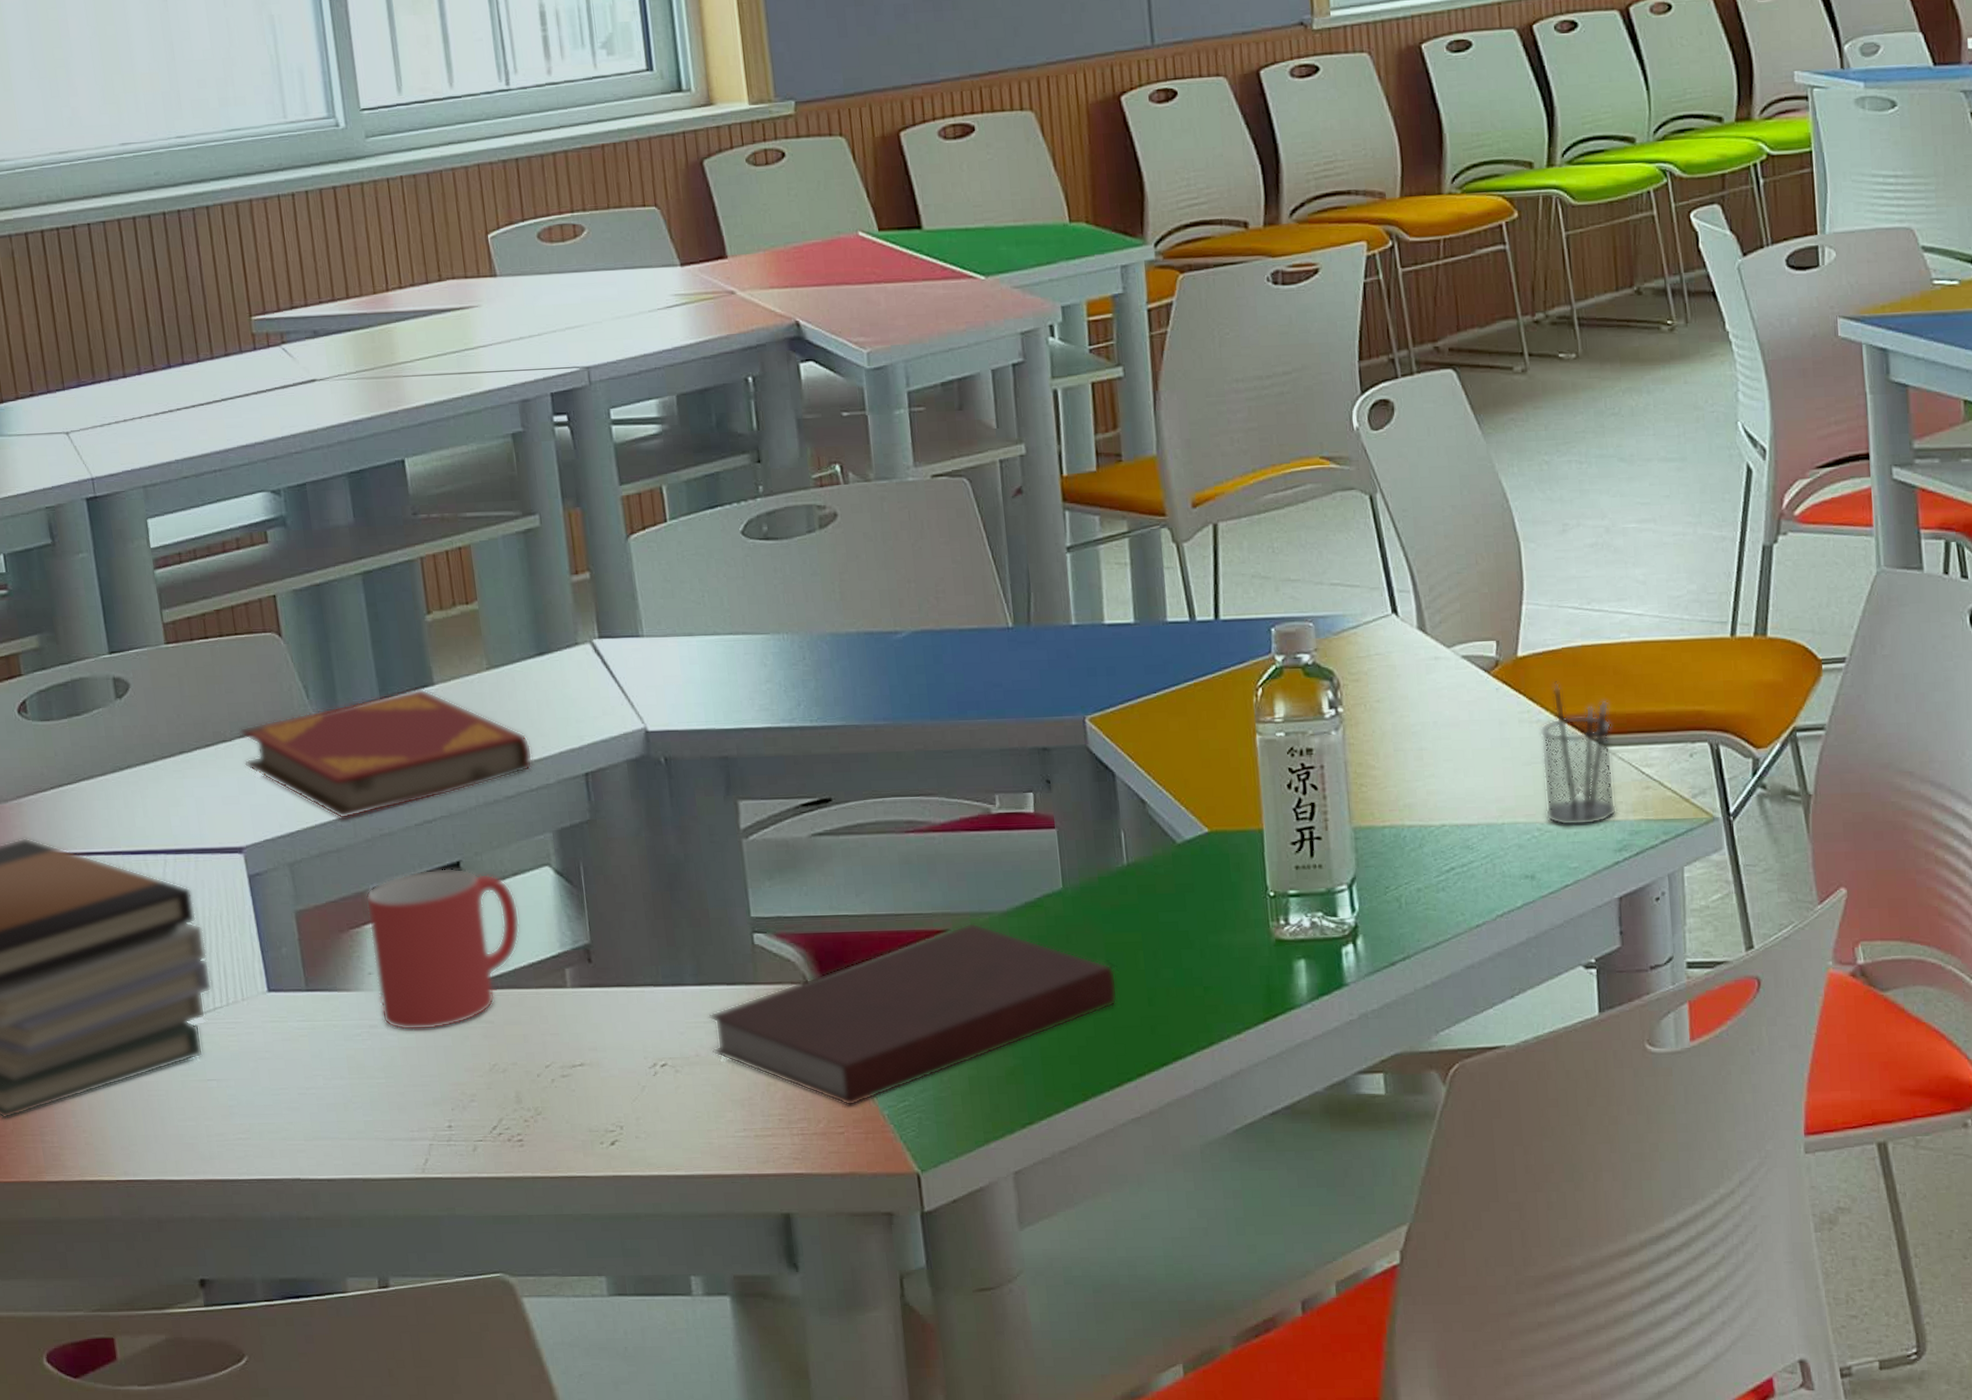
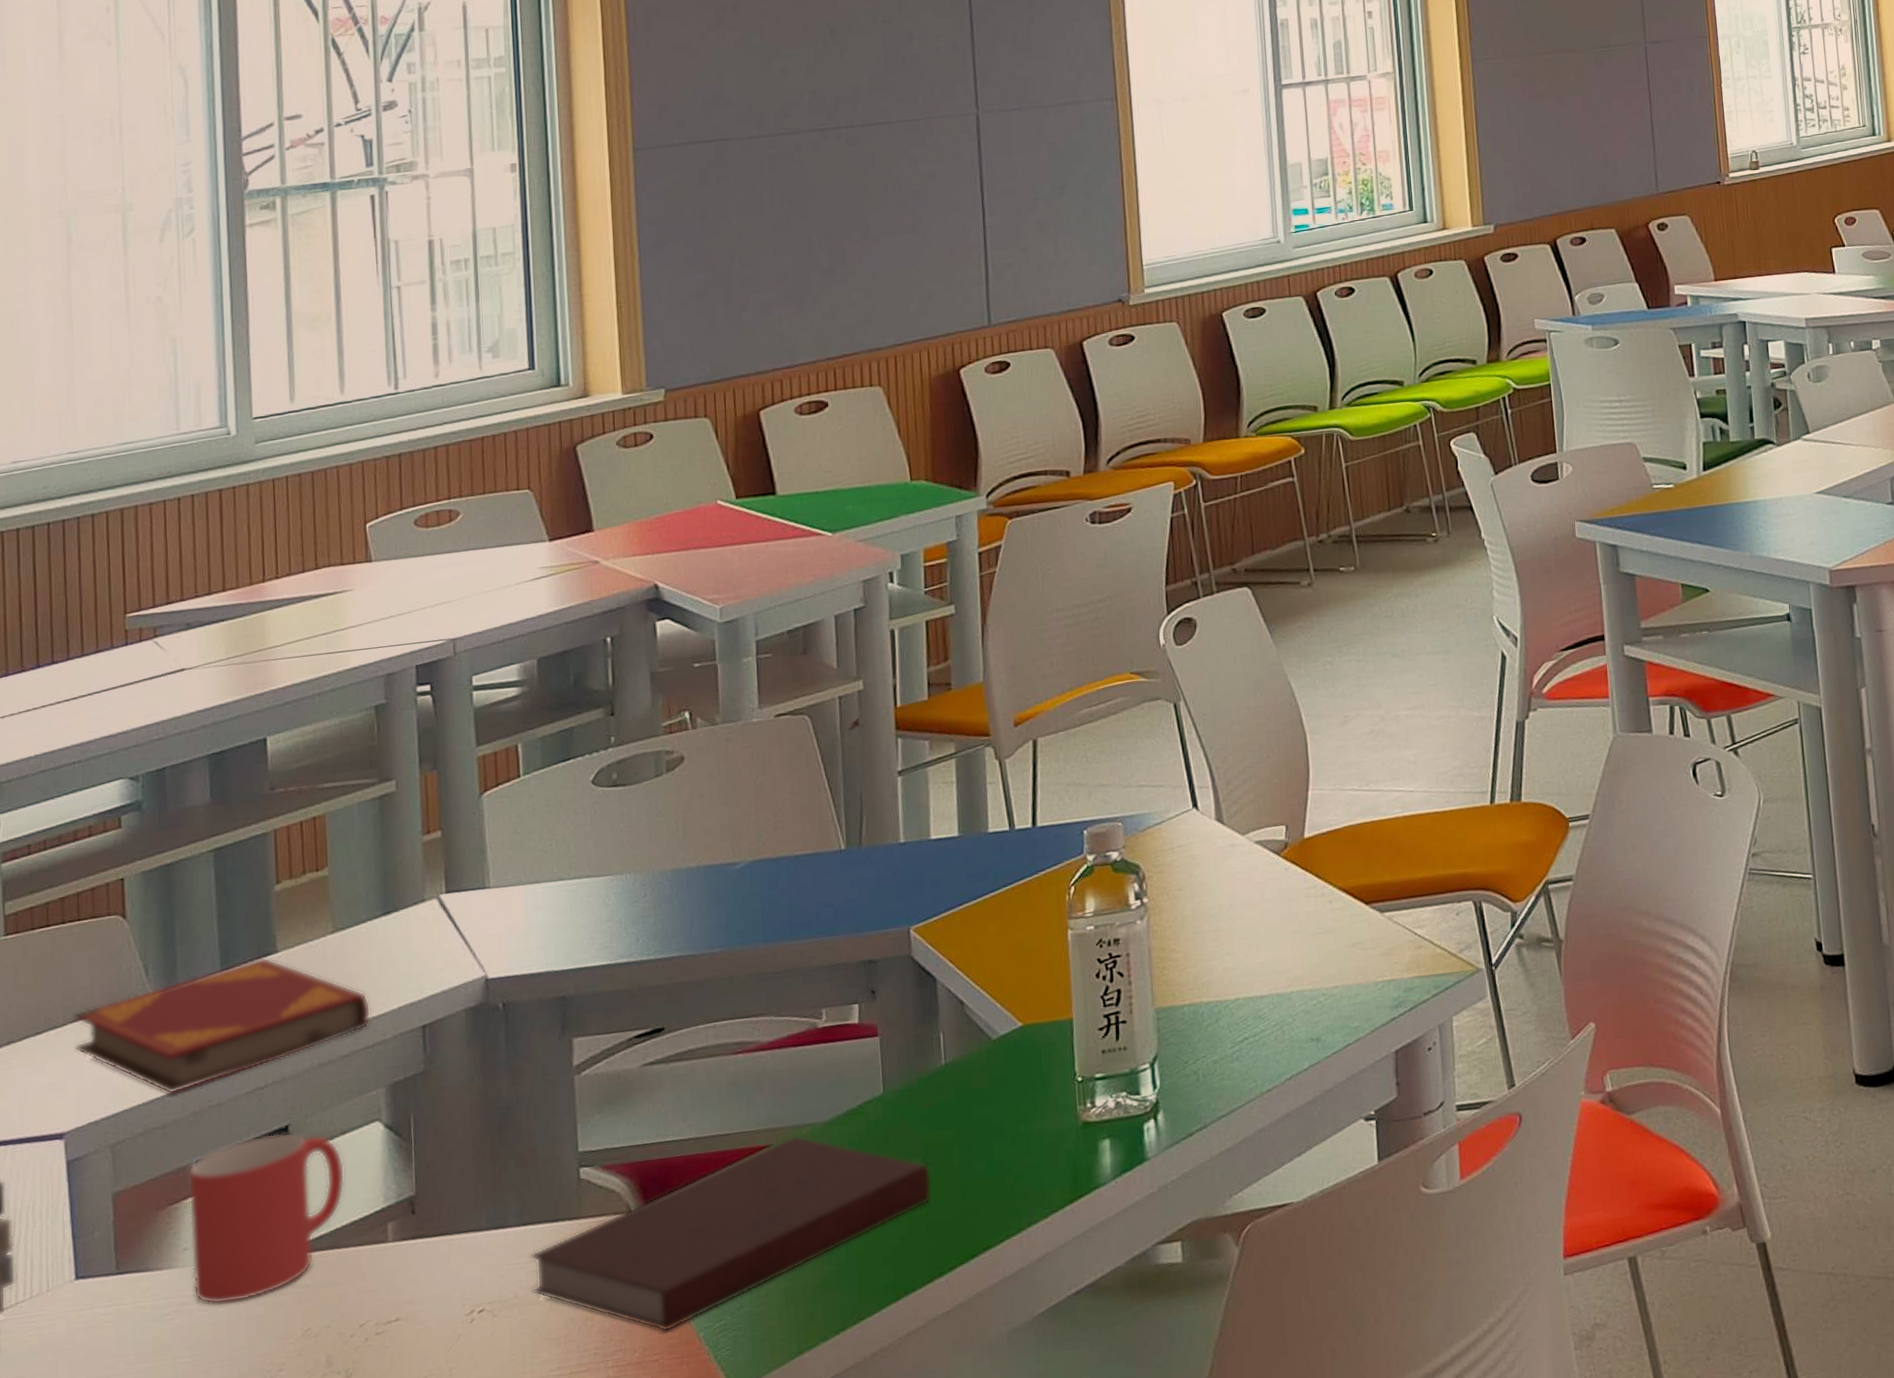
pencil holder: present [1540,681,1617,826] -> none [1324,857,1393,990]

